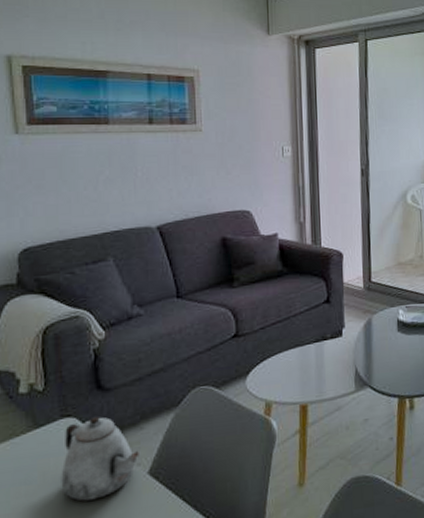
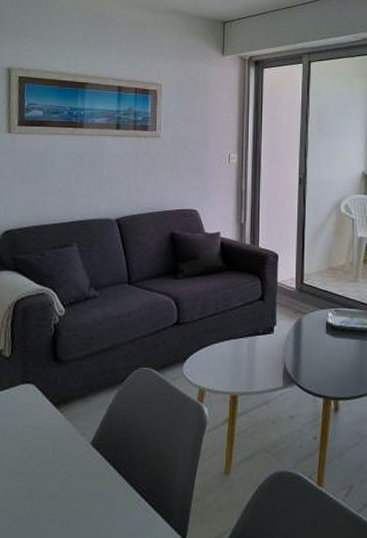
teapot: present [61,417,139,502] -> none [16,386,85,462]

